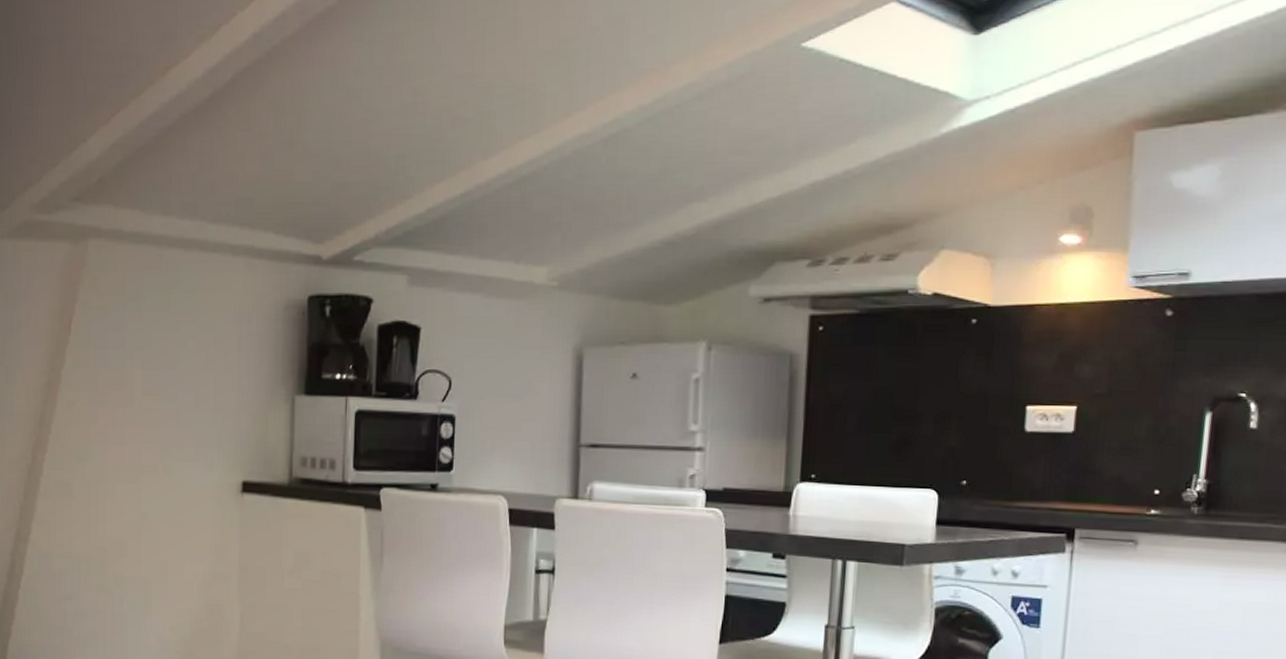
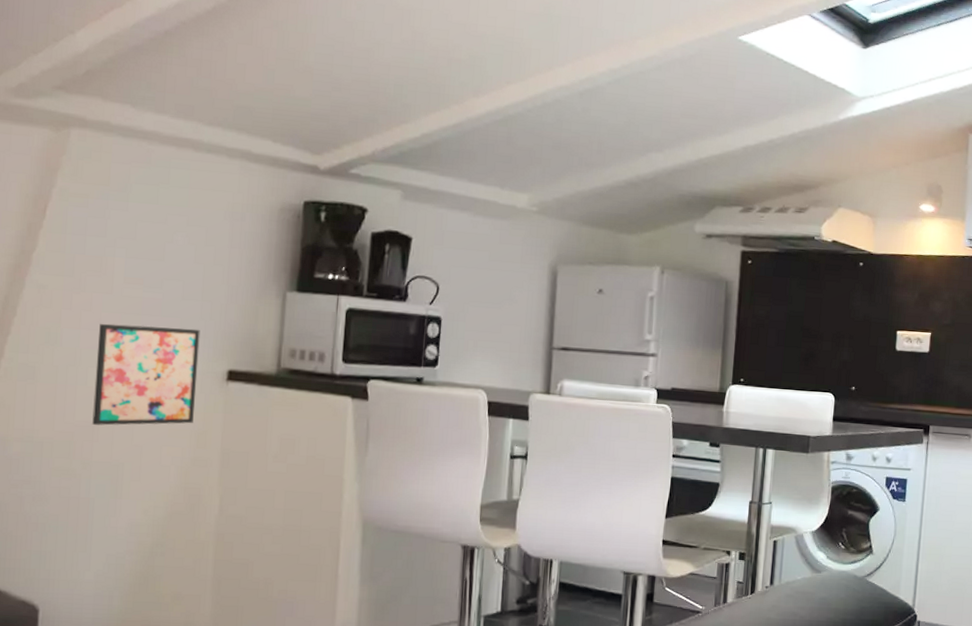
wall art: none [121,437,215,541] -> present [92,323,200,426]

